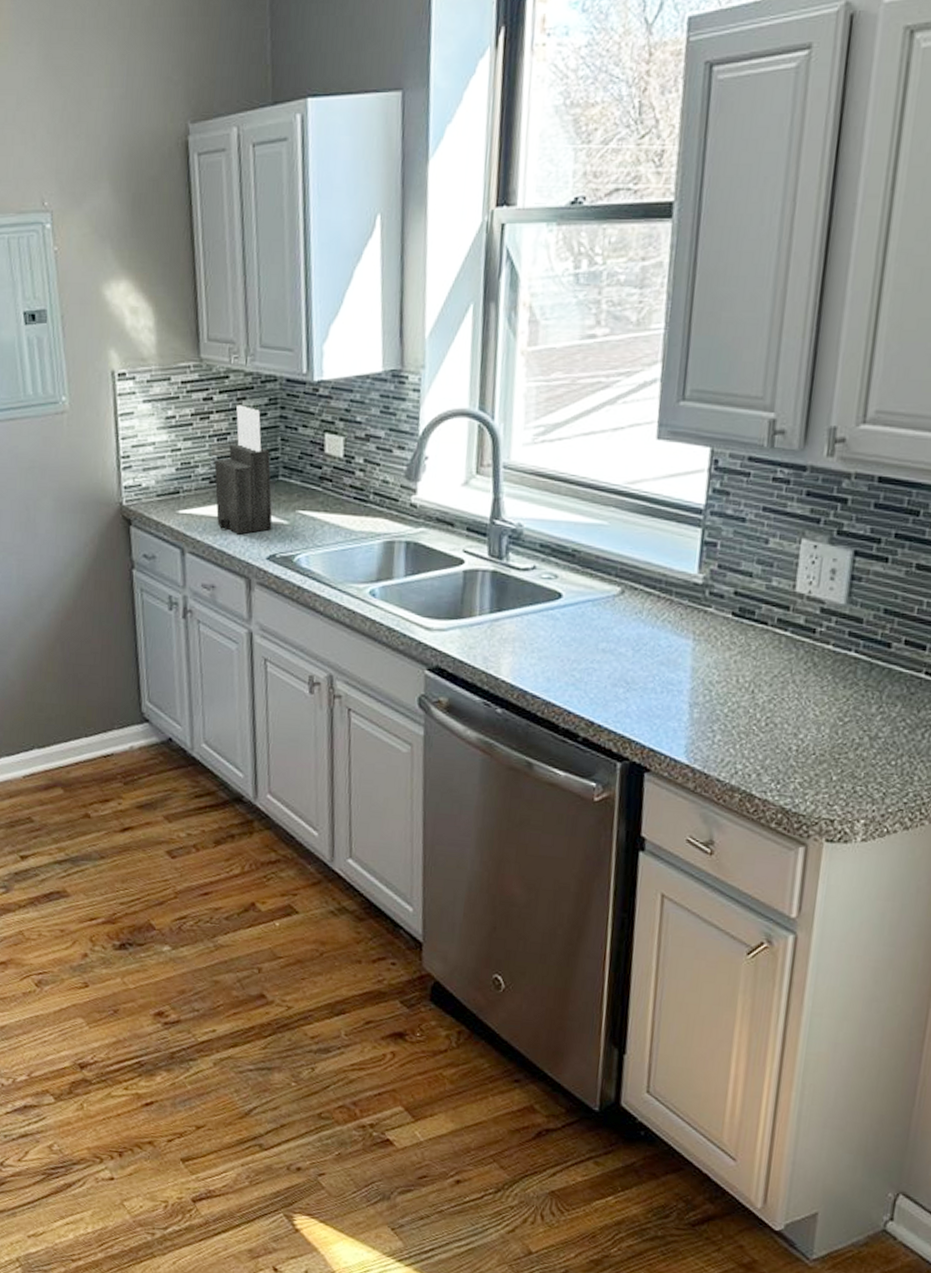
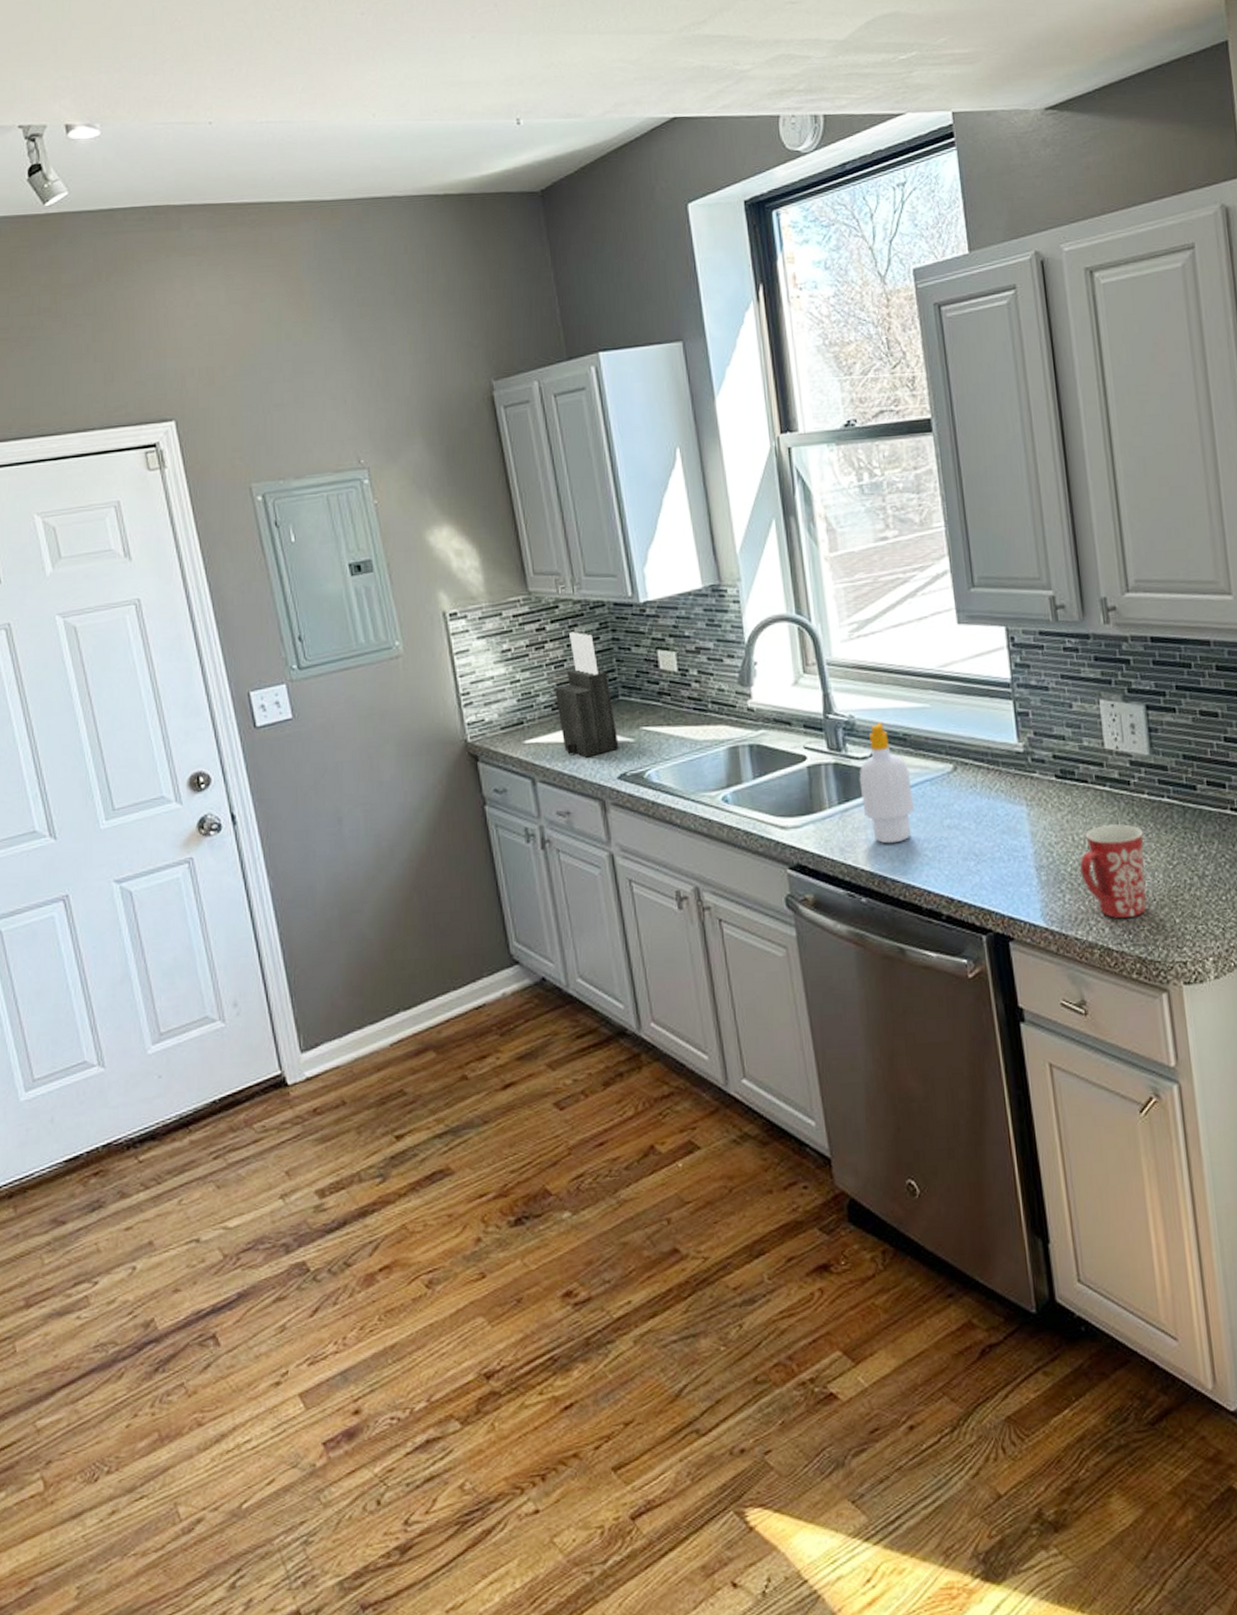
soap bottle: none [515,534,572,660] -> present [859,722,914,844]
mug: none [737,671,818,768] -> present [1080,824,1147,918]

